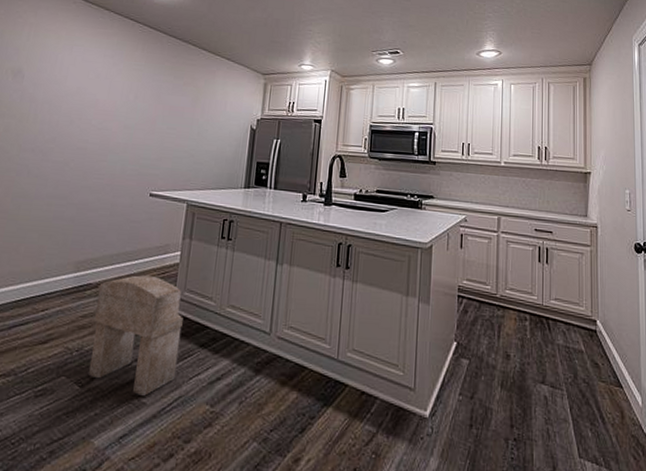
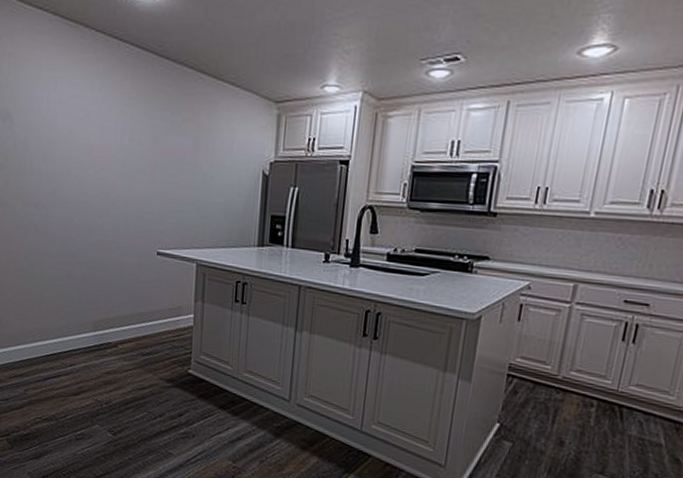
stool: present [88,275,183,396] -> none [118,336,201,448]

